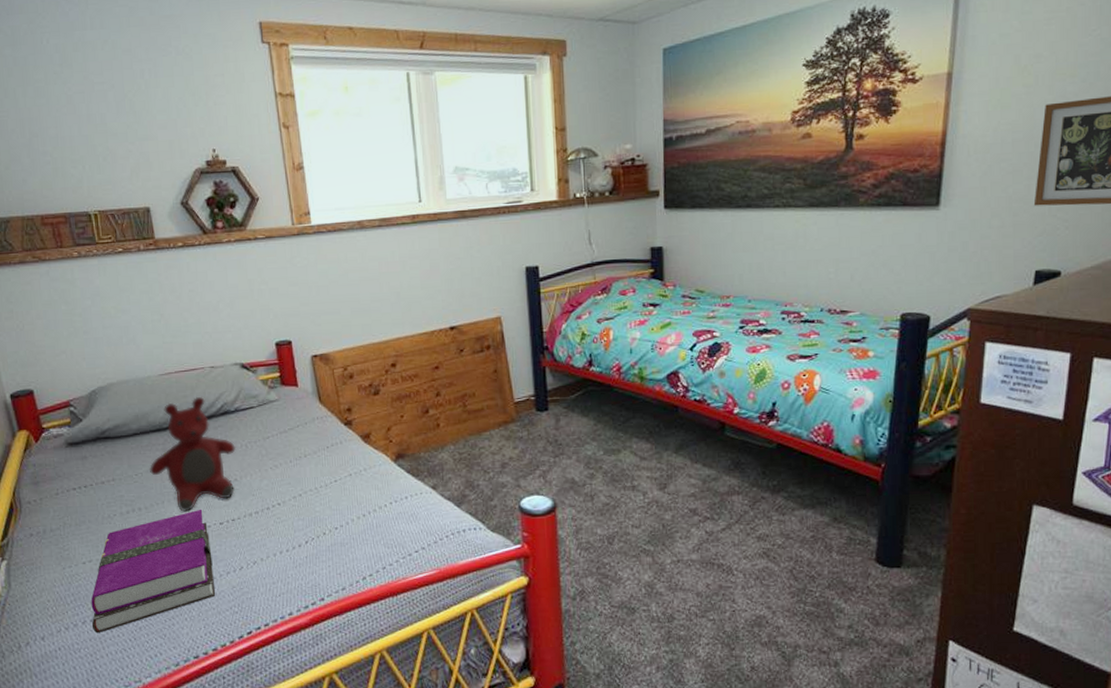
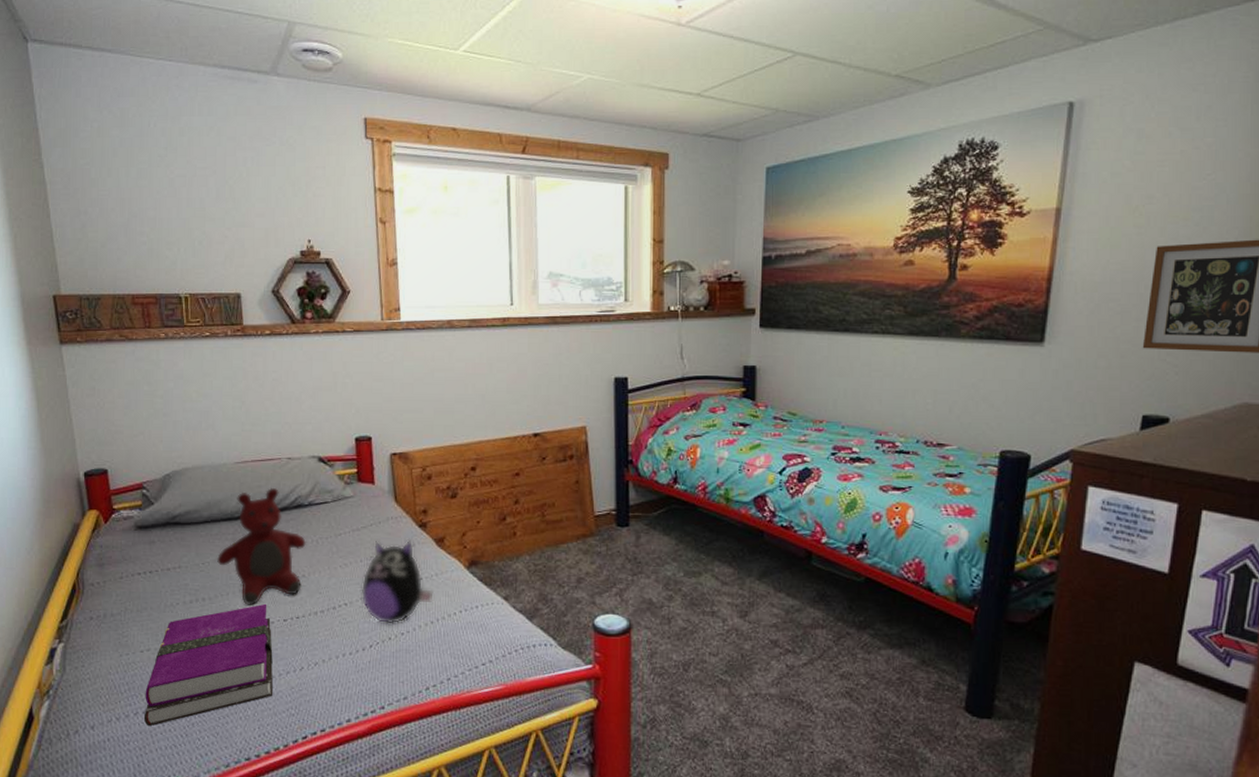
plush toy: none [292,437,365,520] -> present [361,539,435,624]

